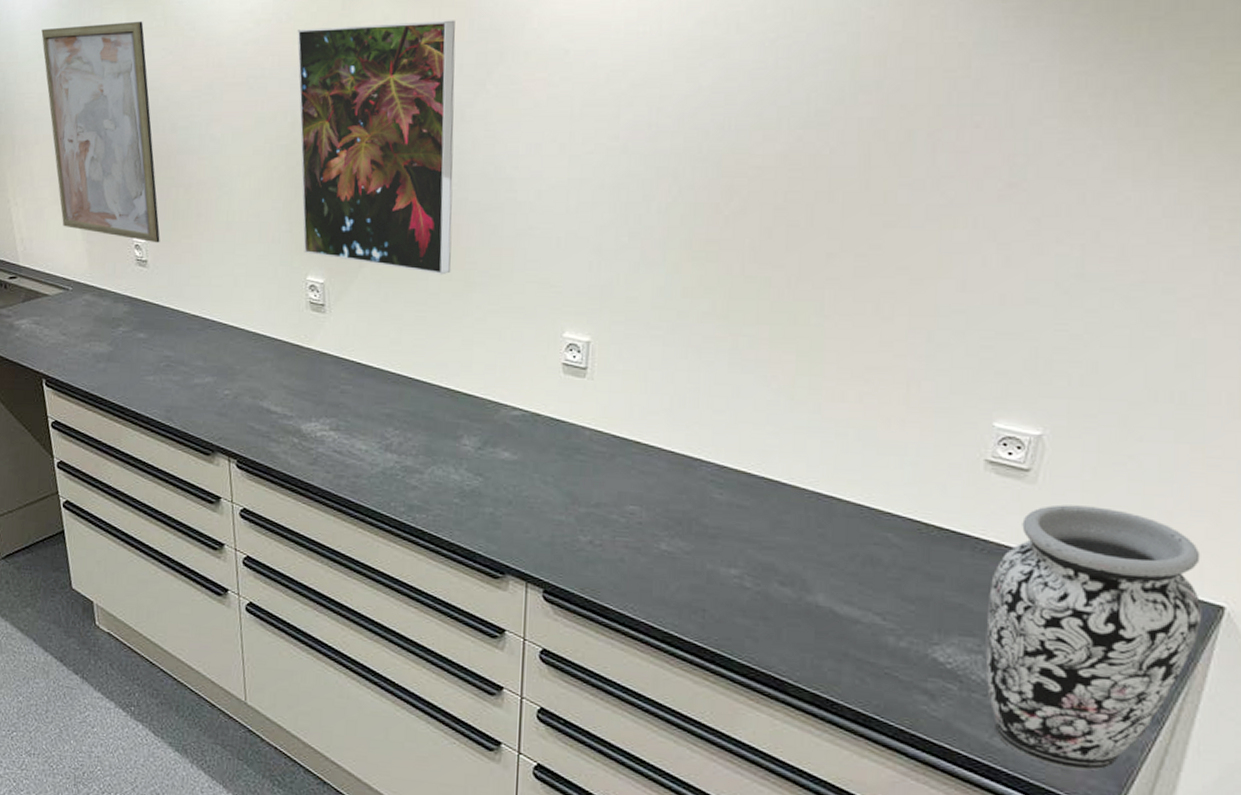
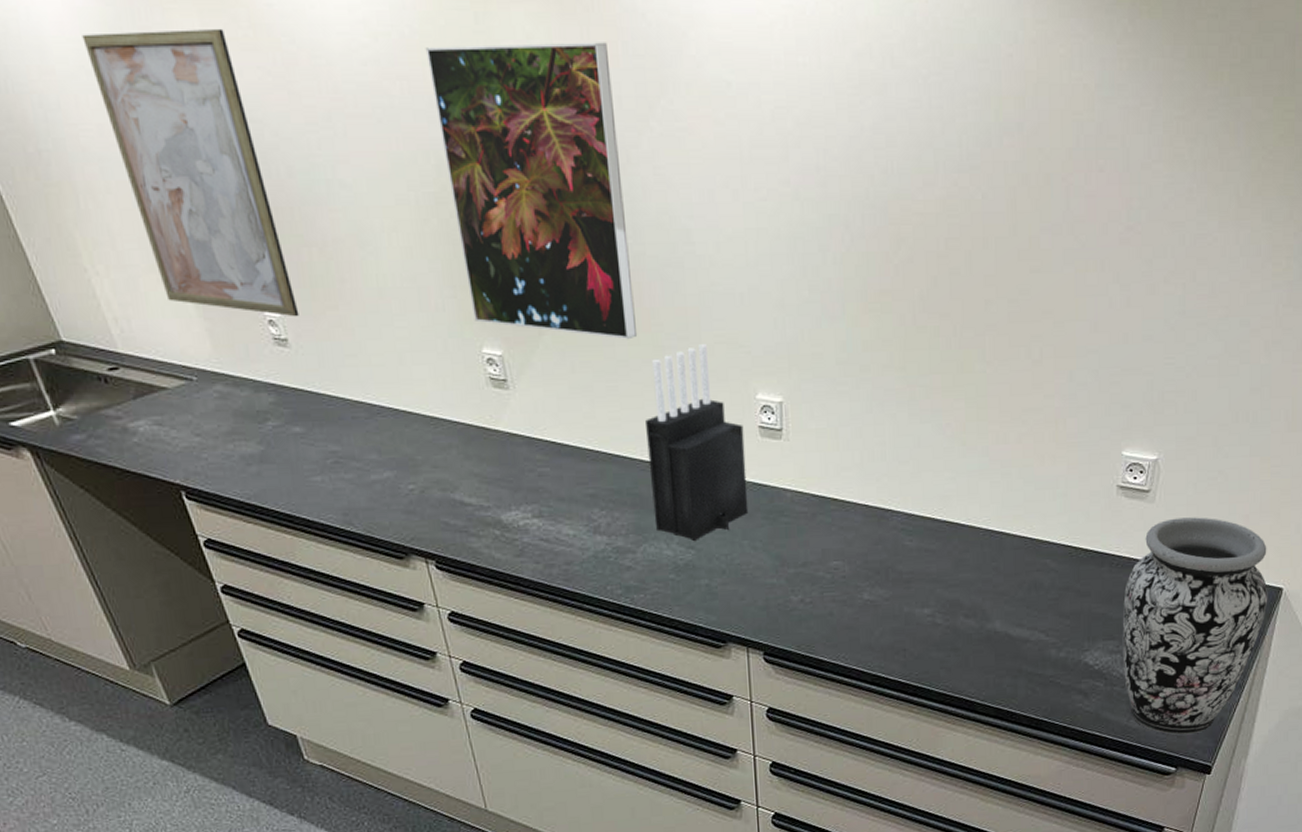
knife block: none [446,283,547,468] -> present [646,344,749,541]

